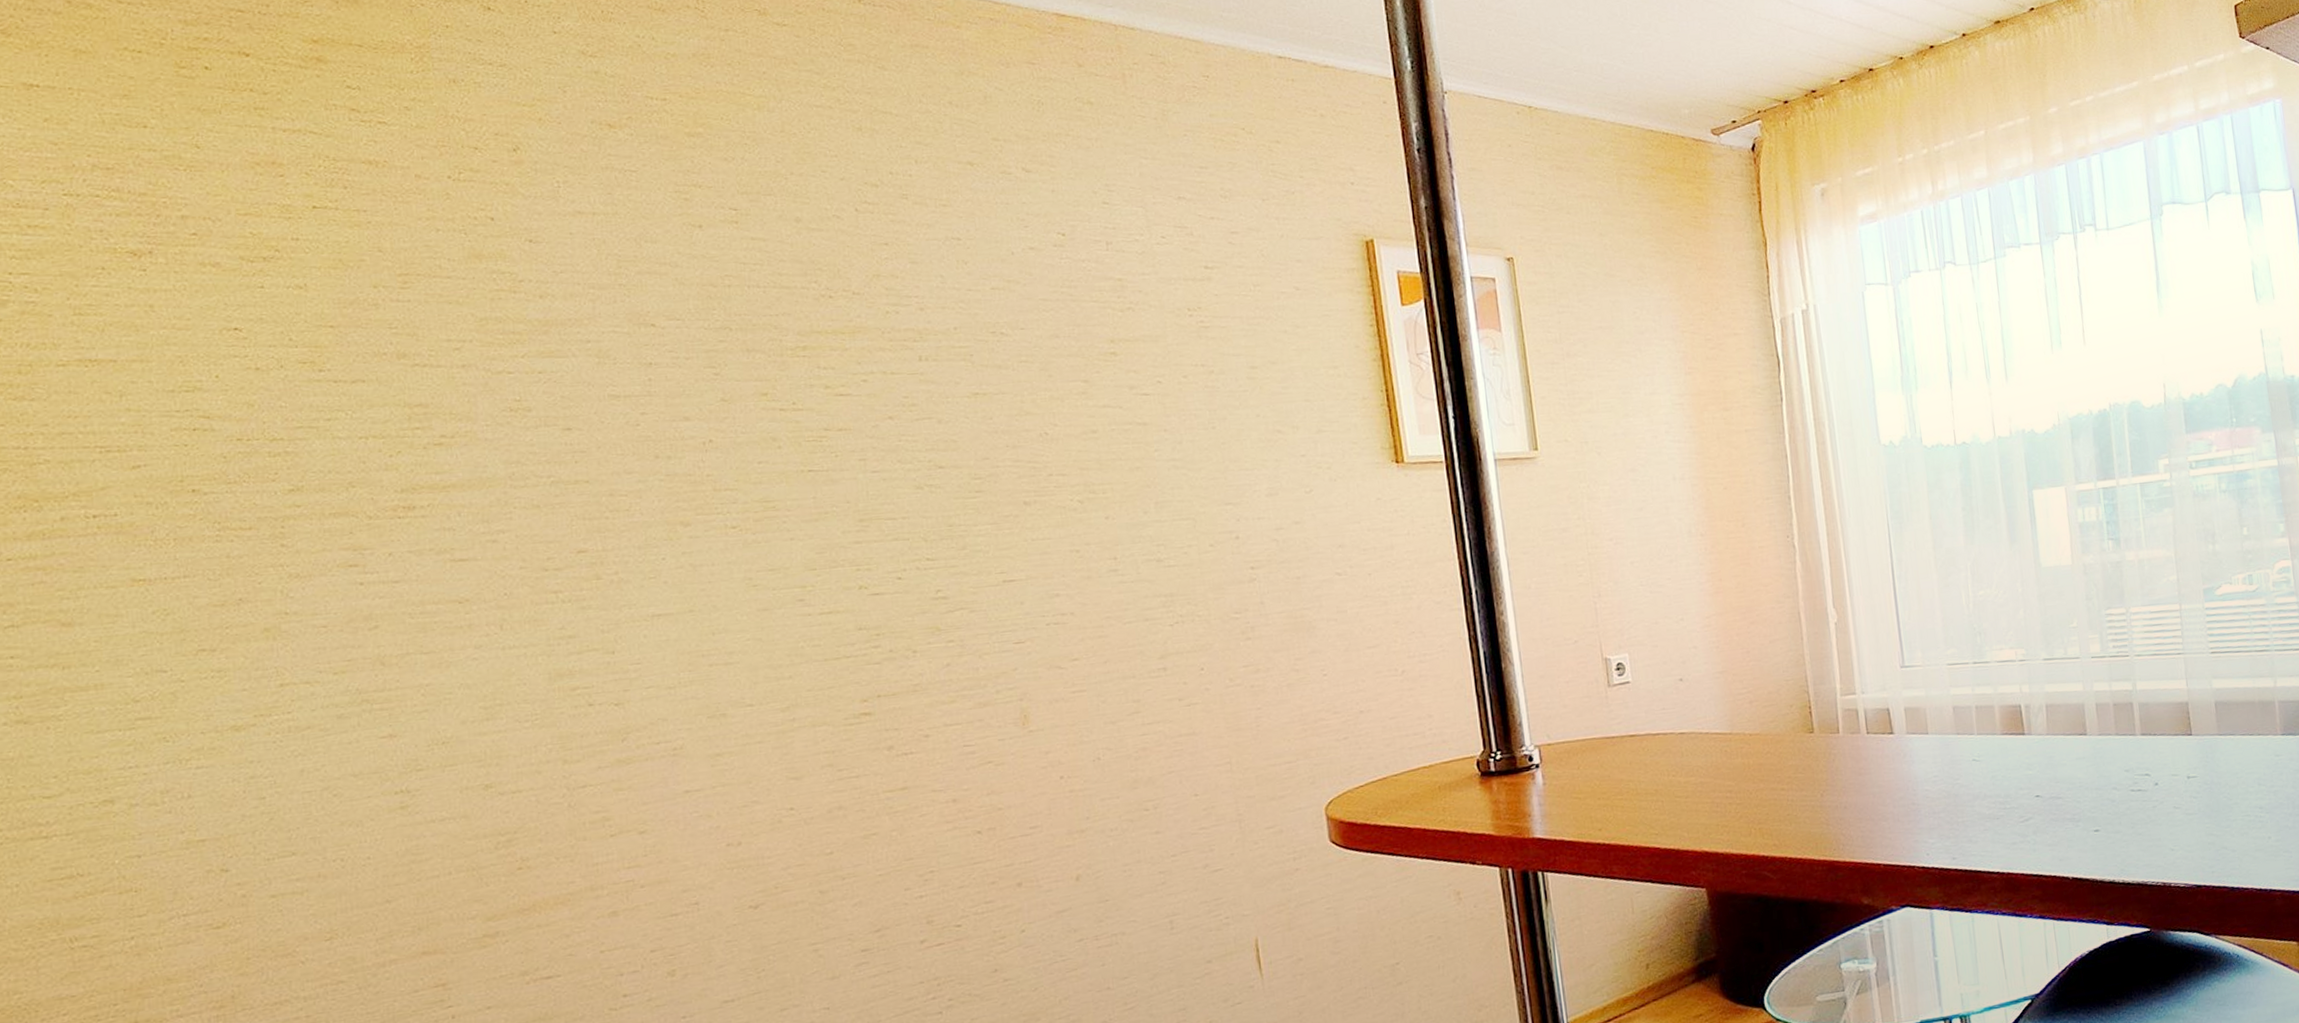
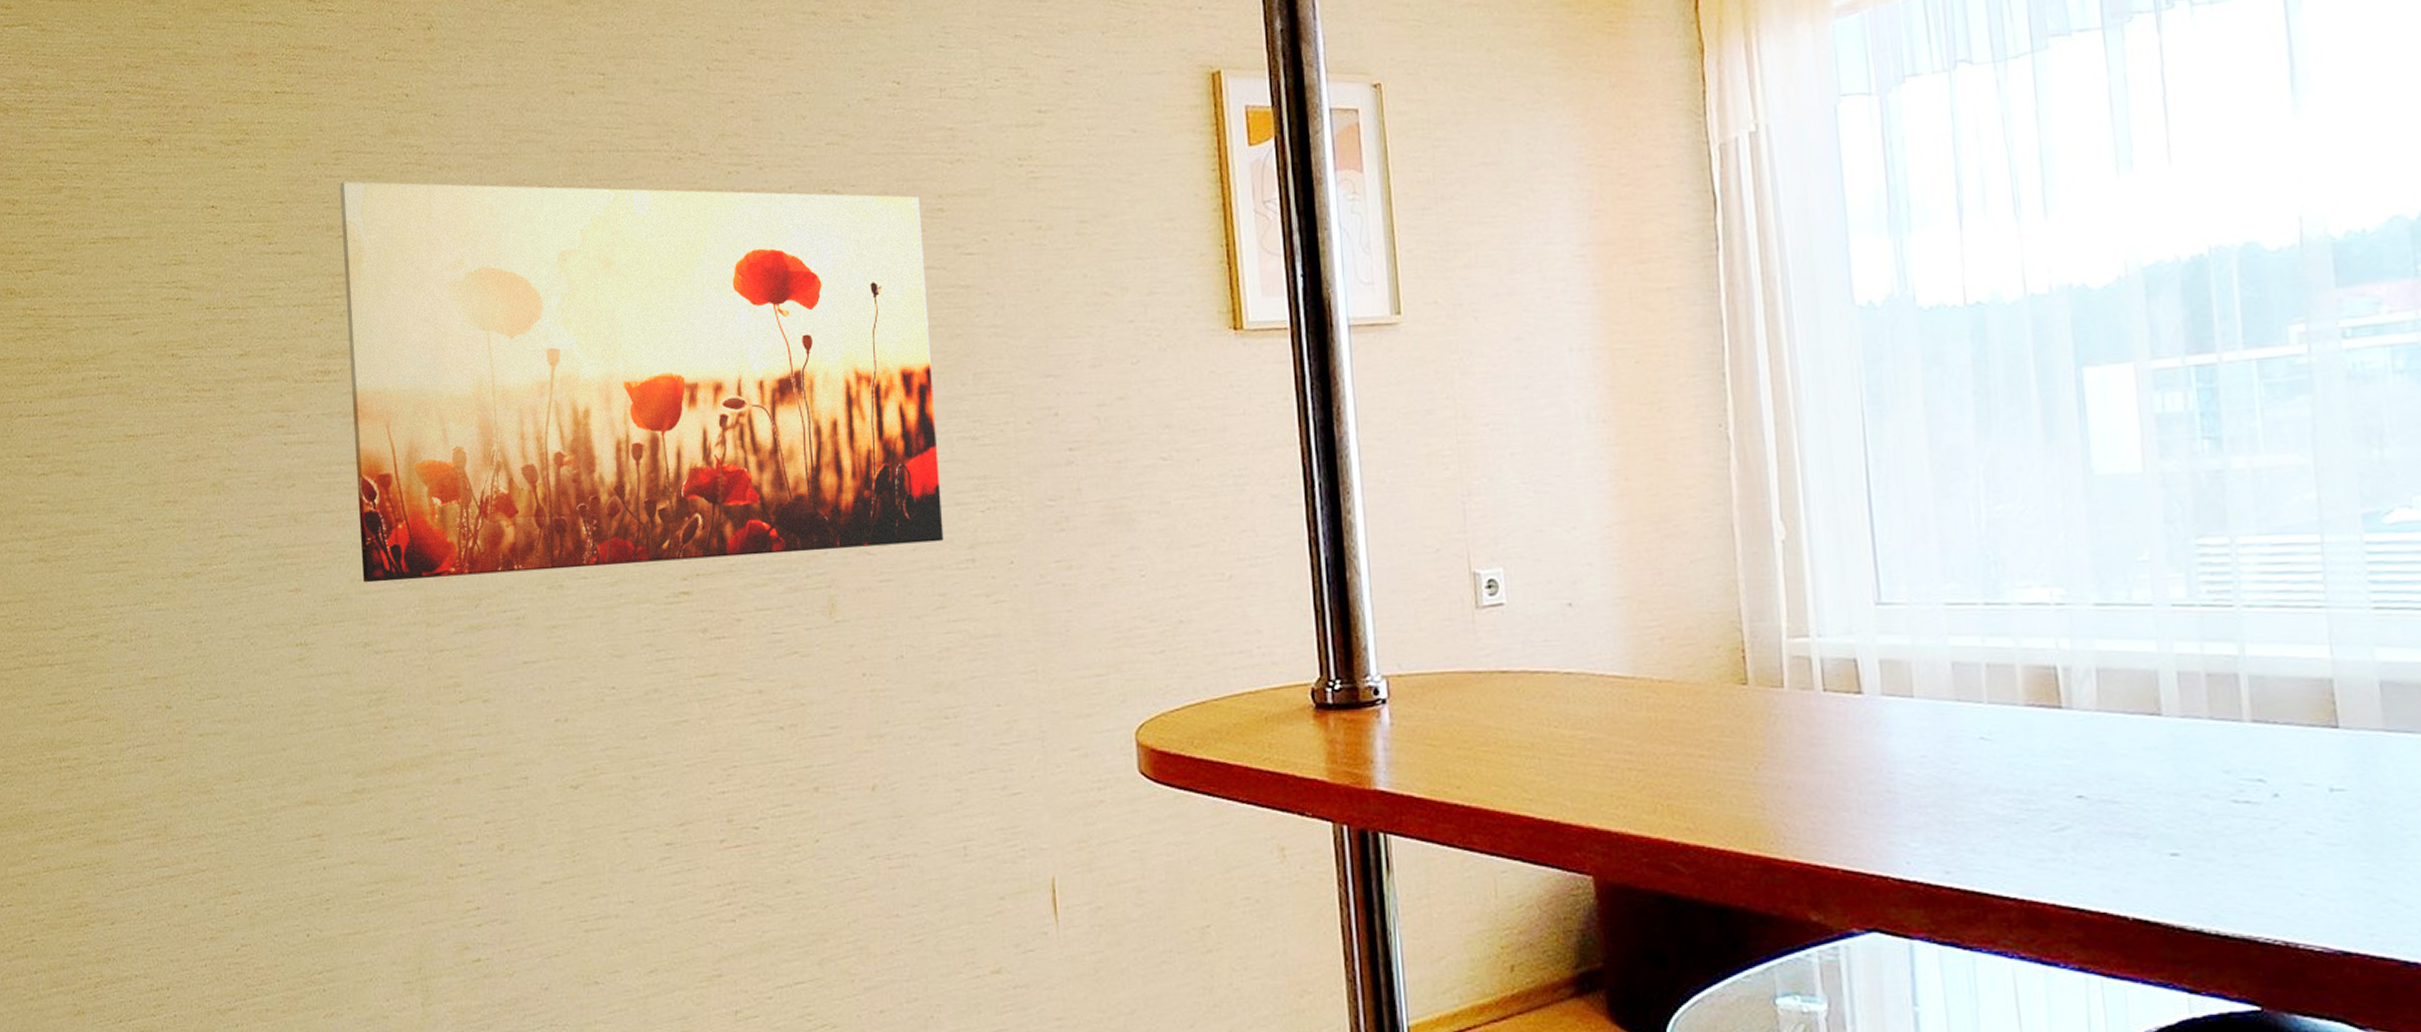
wall art: none [410,307,1134,724] -> present [339,181,944,583]

